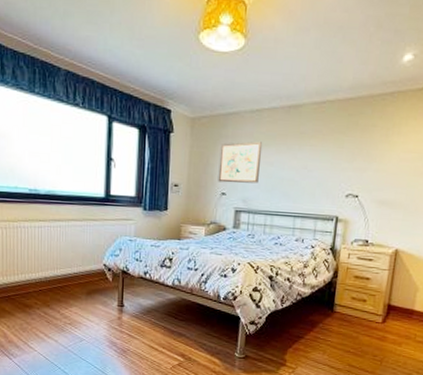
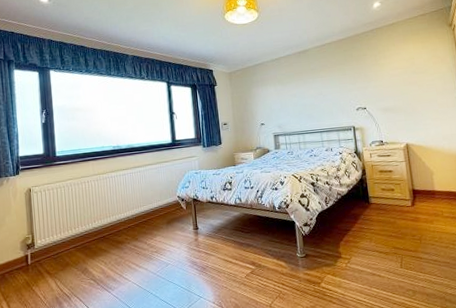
wall art: present [218,141,263,184] -> none [253,81,287,116]

